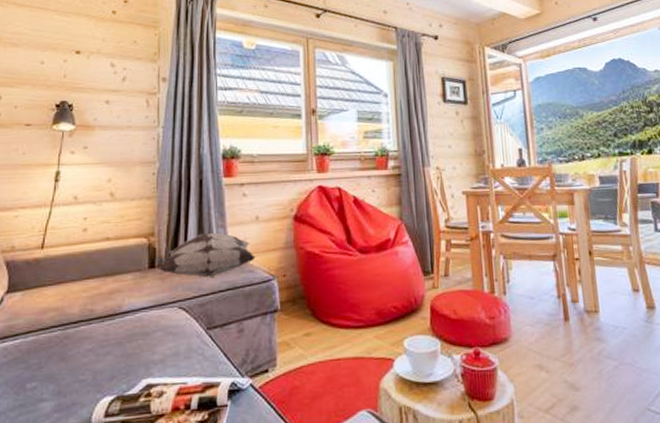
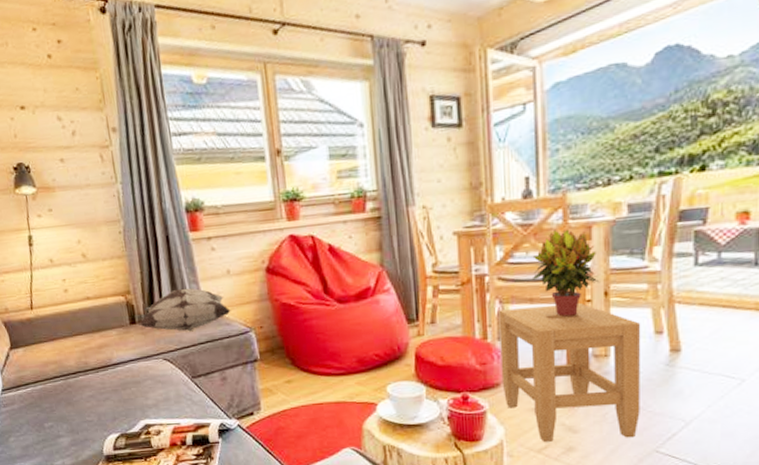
stool: none [503,260,631,401] -> present [498,302,641,442]
potted plant: none [528,194,585,273] -> present [531,229,600,317]

